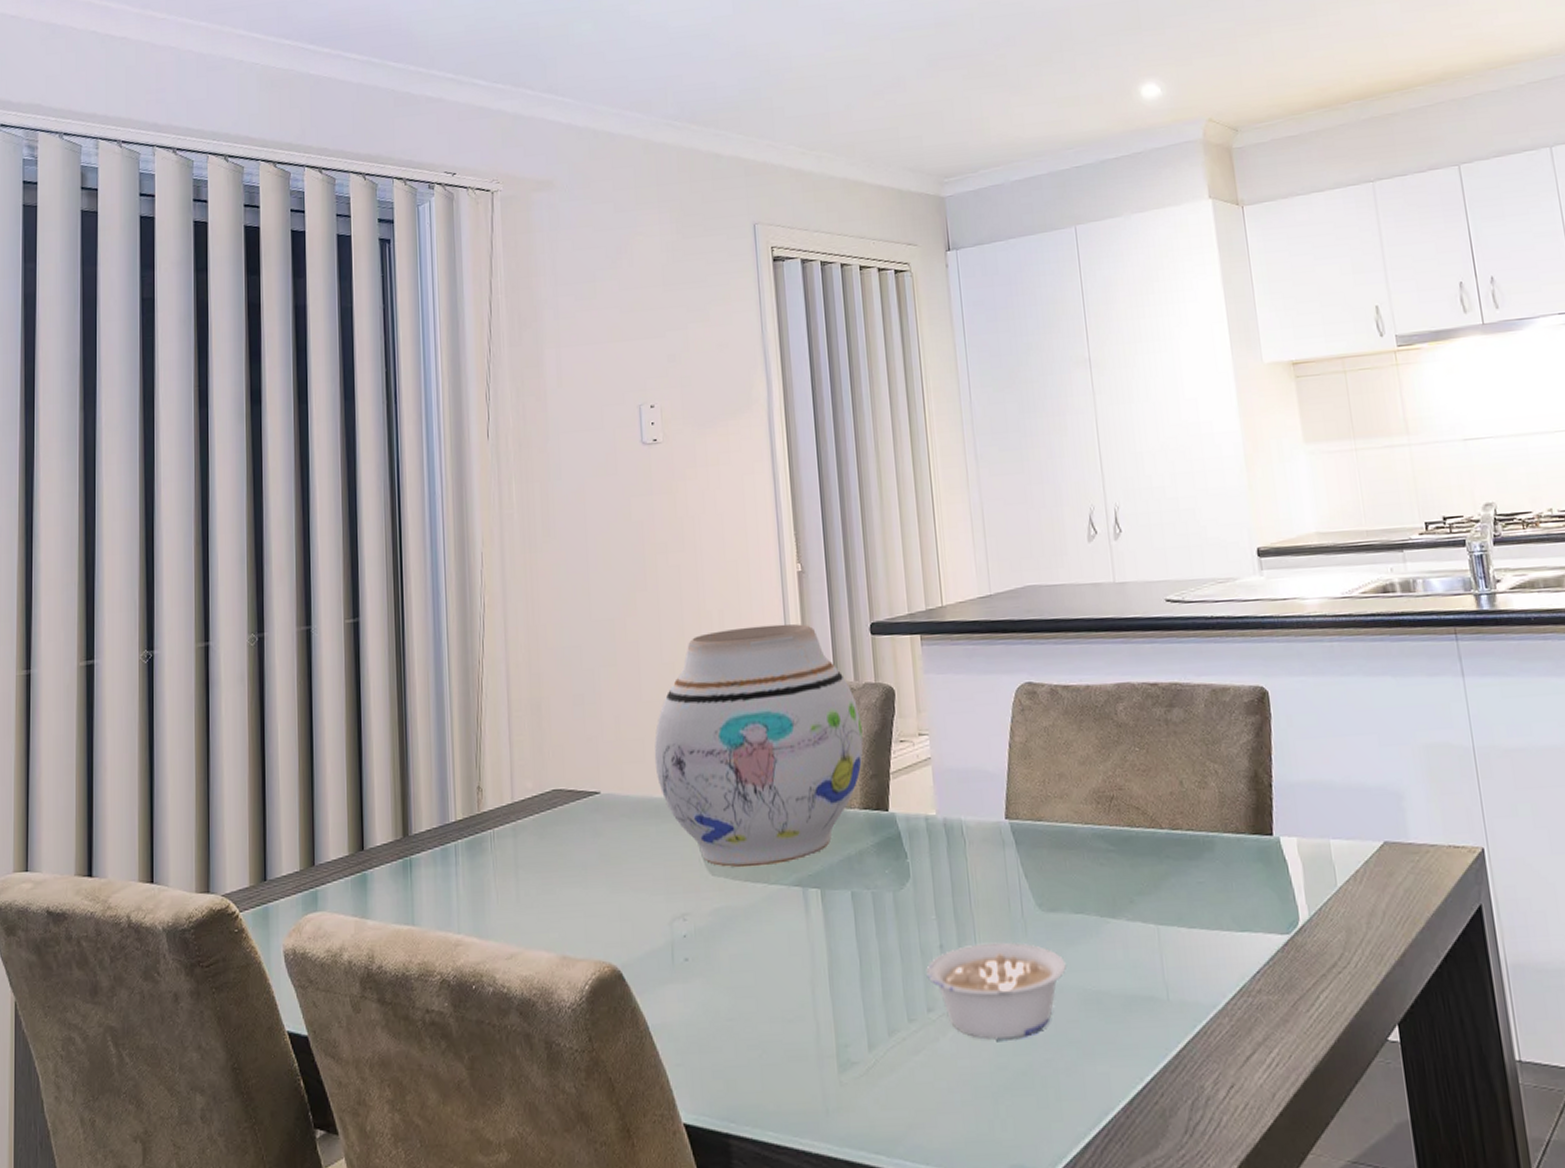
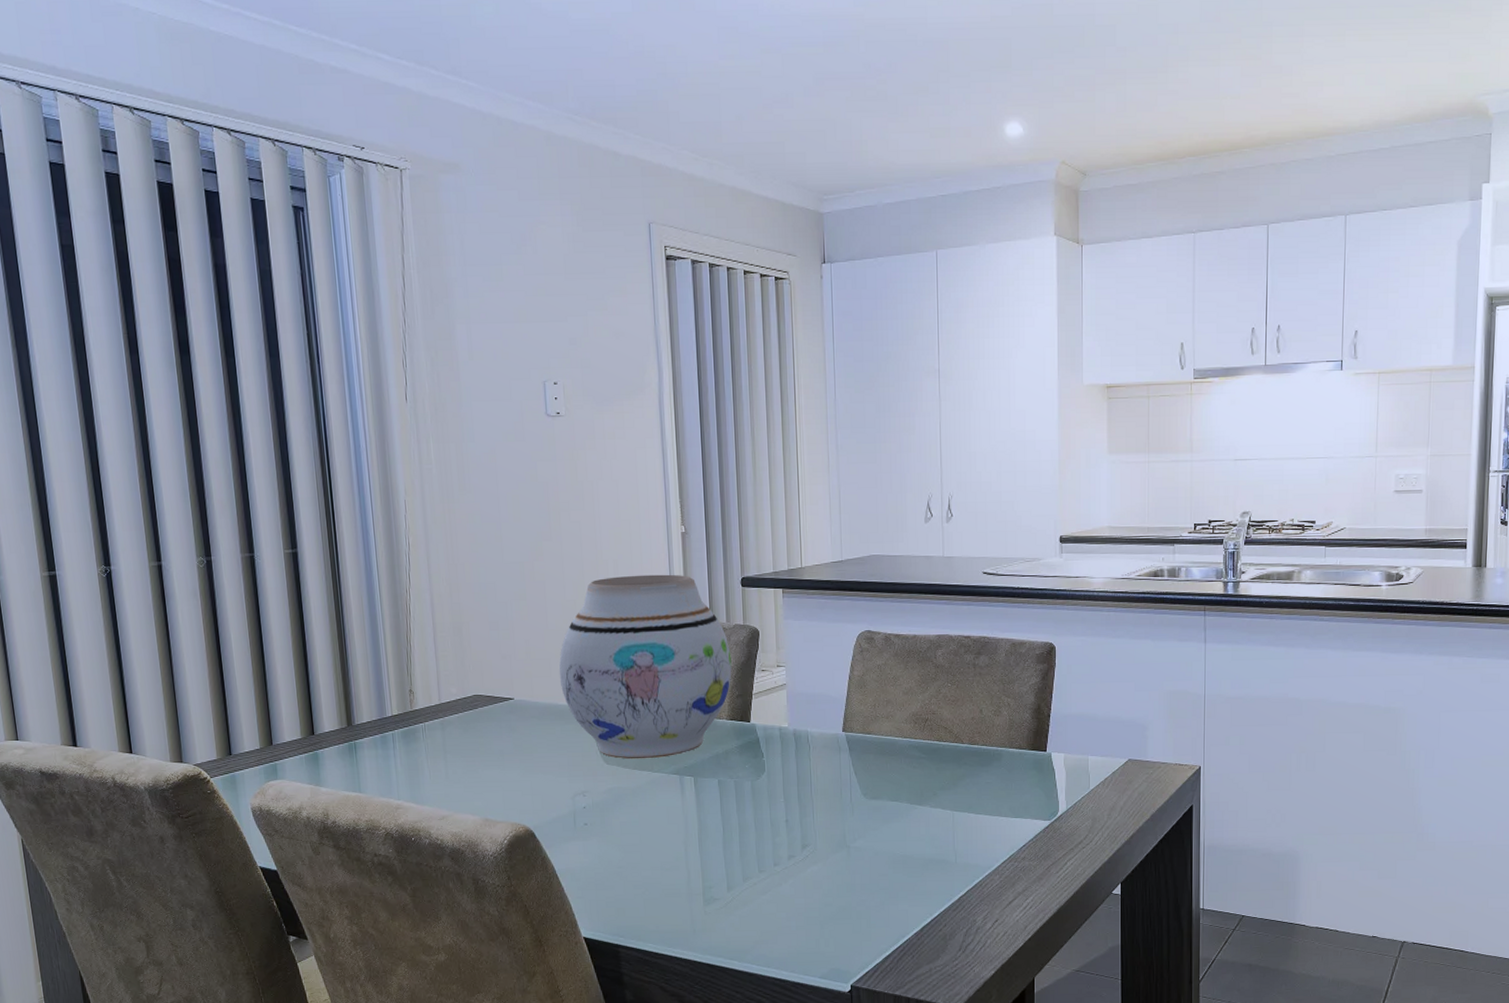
legume: present [926,941,1066,1041] -> none [774,819,881,887]

